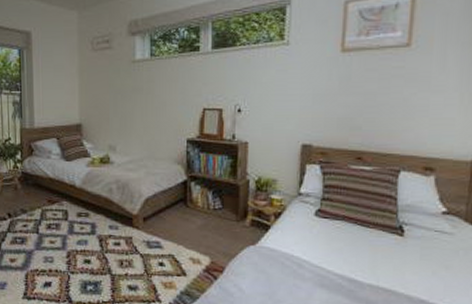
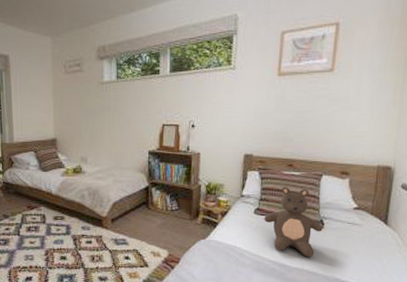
teddy bear: none [327,184,403,272] -> present [264,187,323,257]

